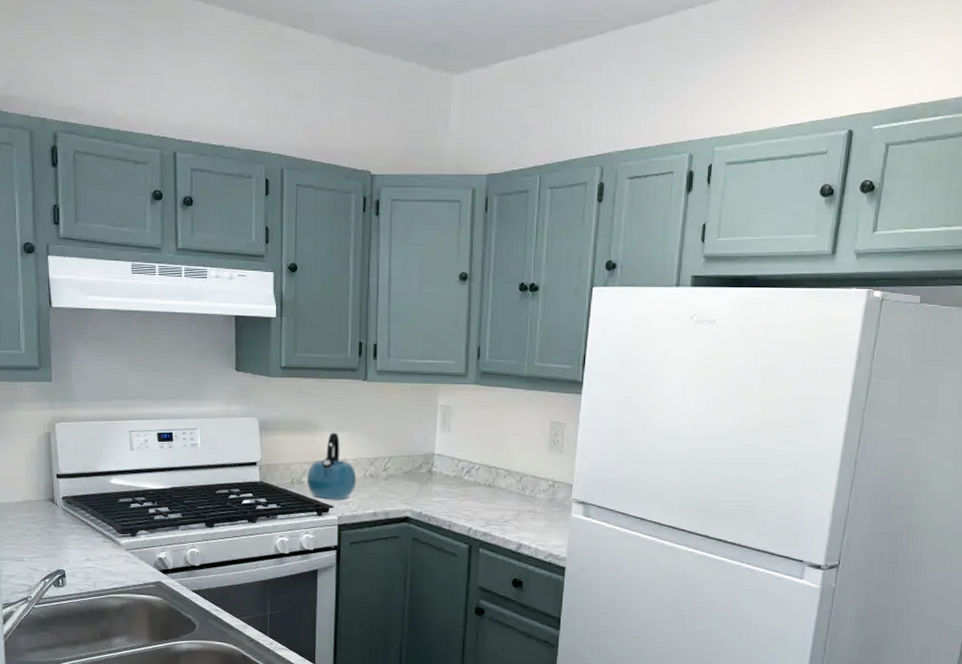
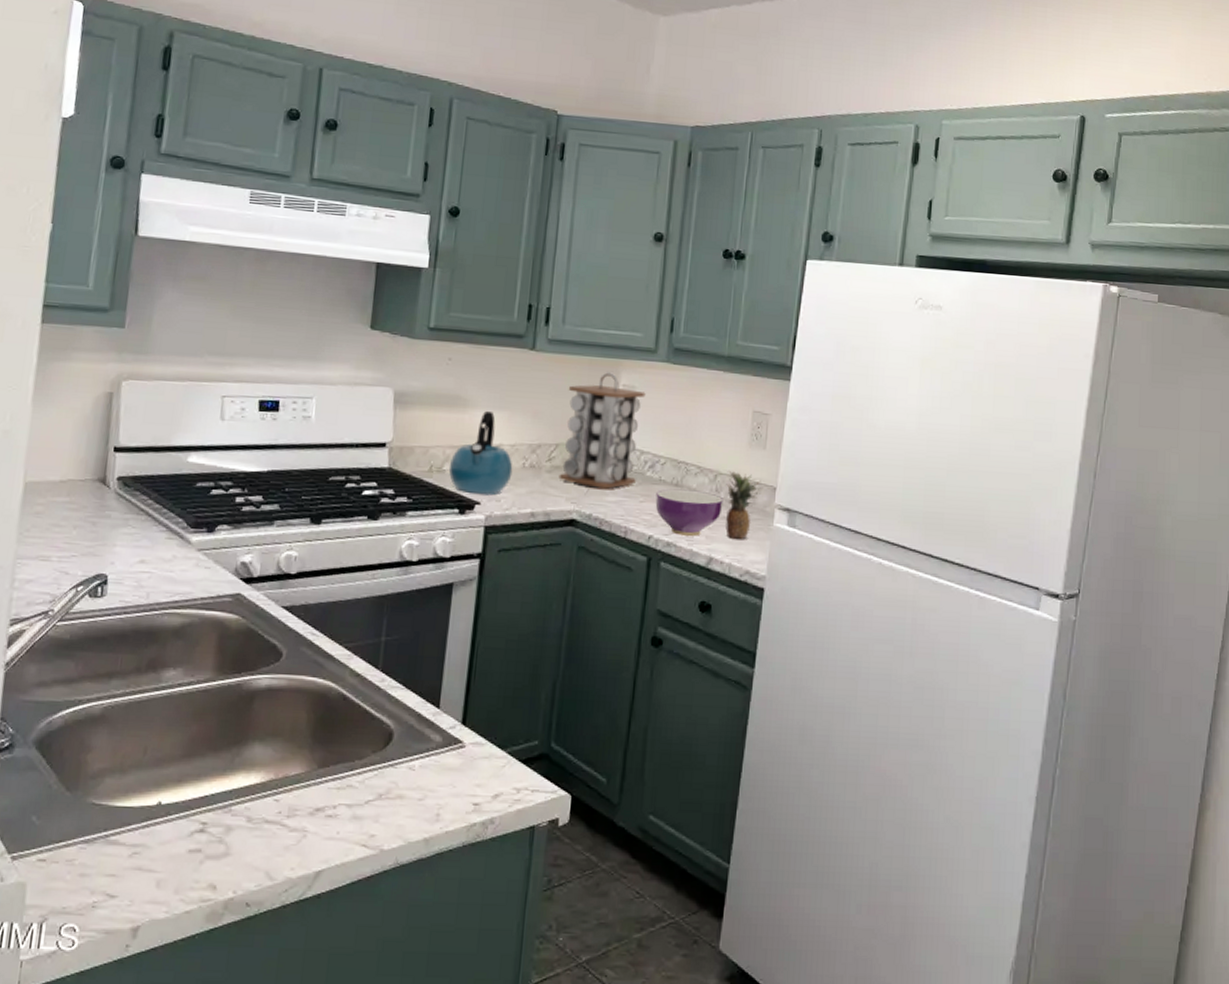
spice rack: none [393,395,460,491] -> present [558,372,646,489]
bowl: none [472,489,529,527] -> present [655,488,724,536]
fruit: none [530,473,561,529] -> present [725,471,762,540]

